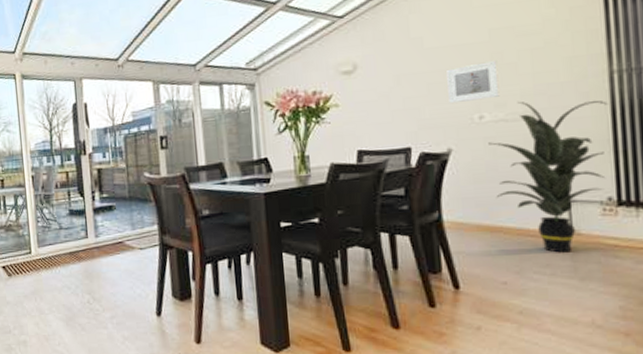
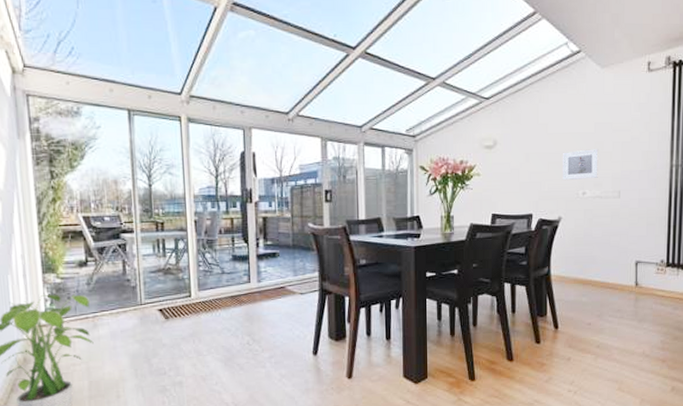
indoor plant: present [488,100,608,253] -> none [587,183,667,301]

